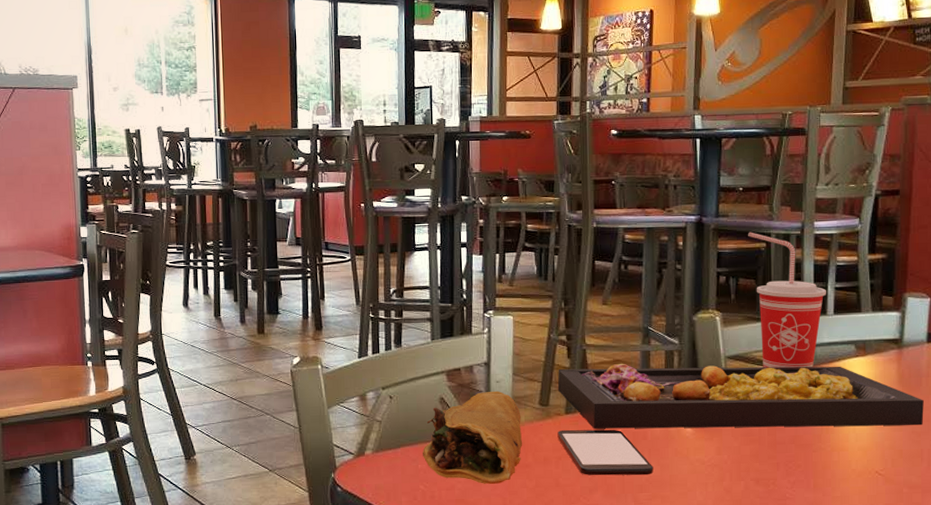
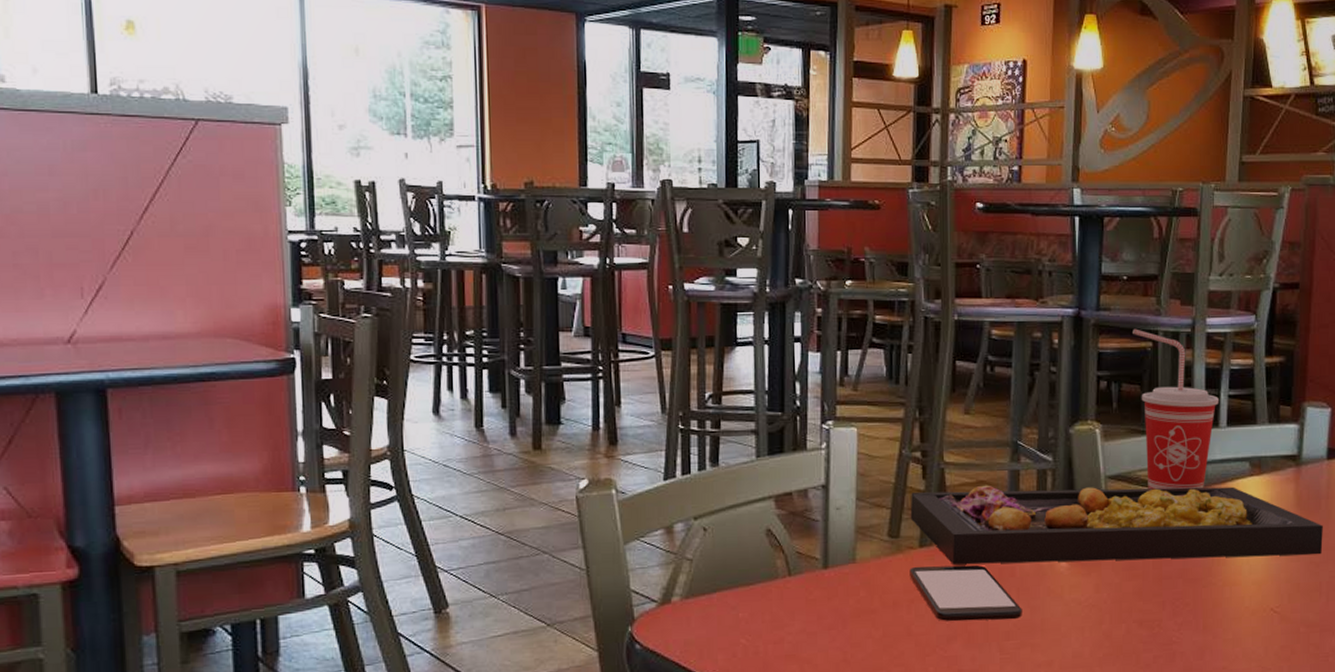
taco: present [423,390,523,484] -> none [744,519,868,635]

